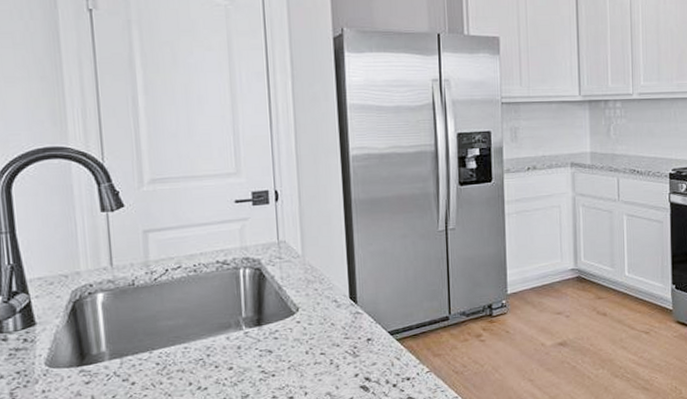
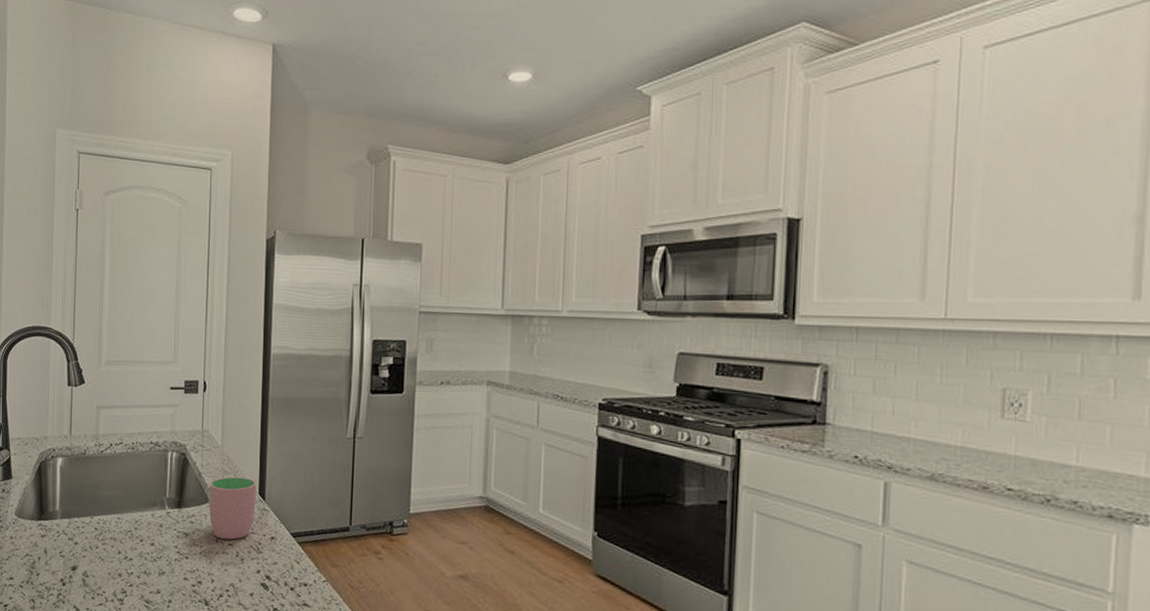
cup: none [291,284,348,350] -> present [208,476,256,540]

